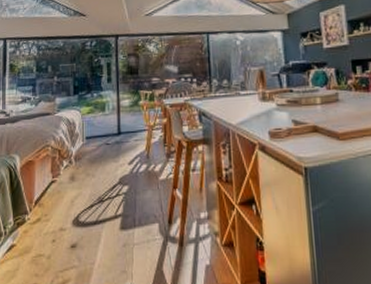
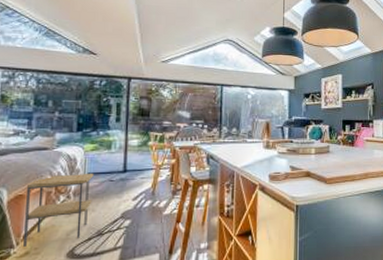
side table: none [36,136,92,213] -> present [23,173,94,247]

